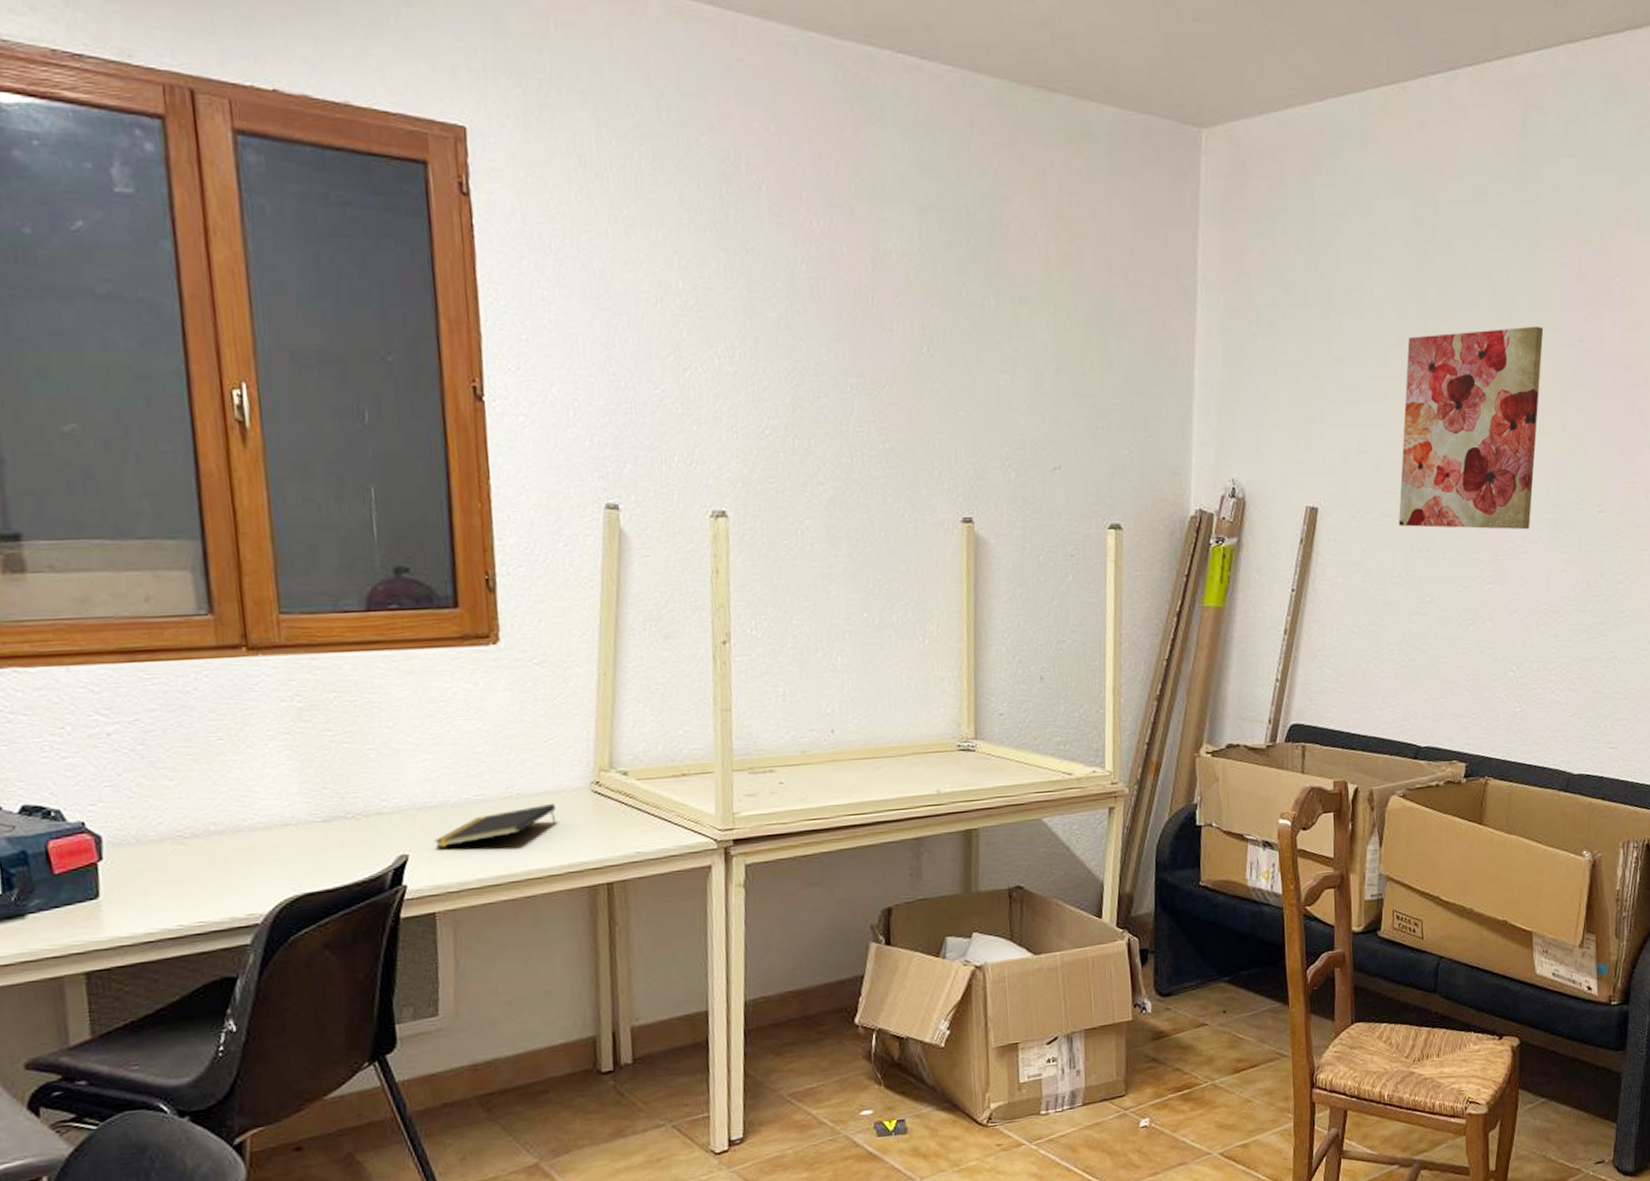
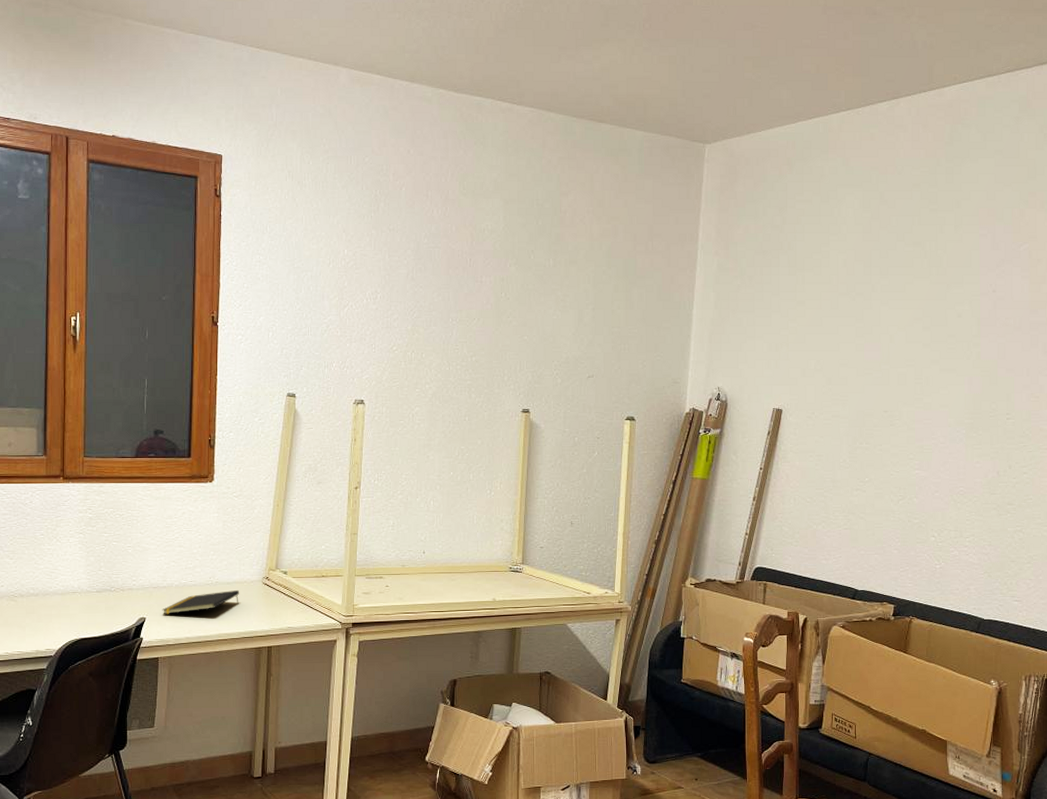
wall art: present [1399,326,1544,530] -> none [845,280,964,431]

